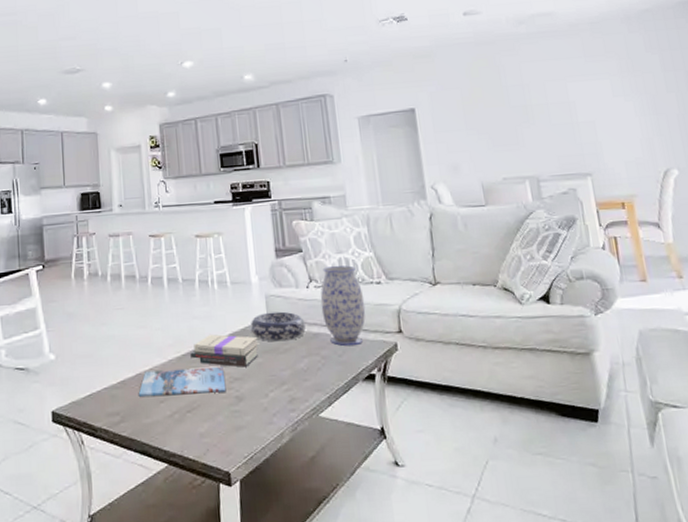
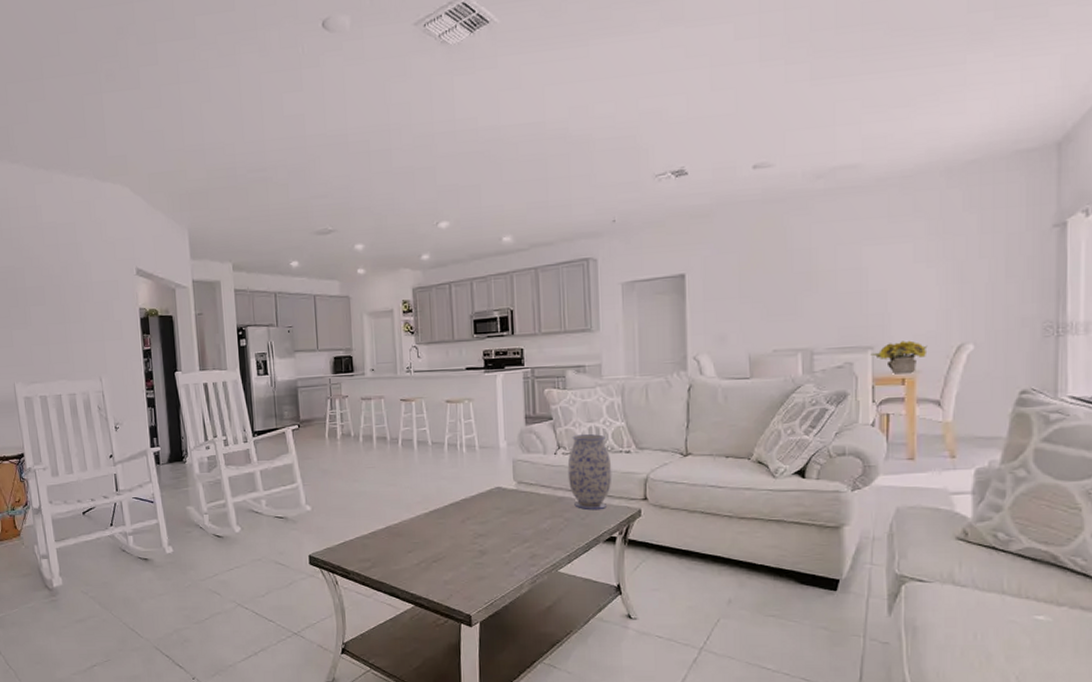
magazine: present [138,366,227,397] -> none [388,523,471,547]
books: present [190,334,259,367] -> none [437,493,504,525]
decorative bowl: present [250,311,307,342] -> none [496,475,552,503]
sunflower: none [590,167,640,198] -> present [870,340,928,373]

